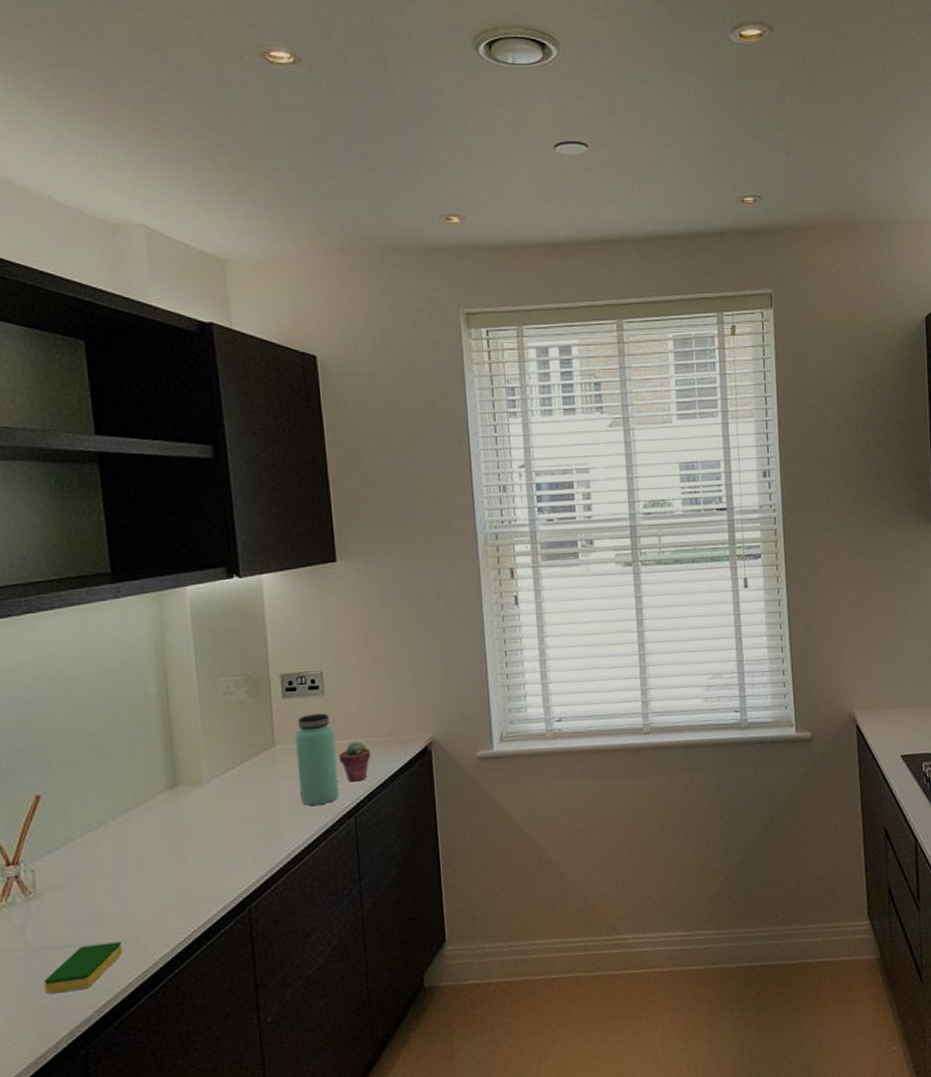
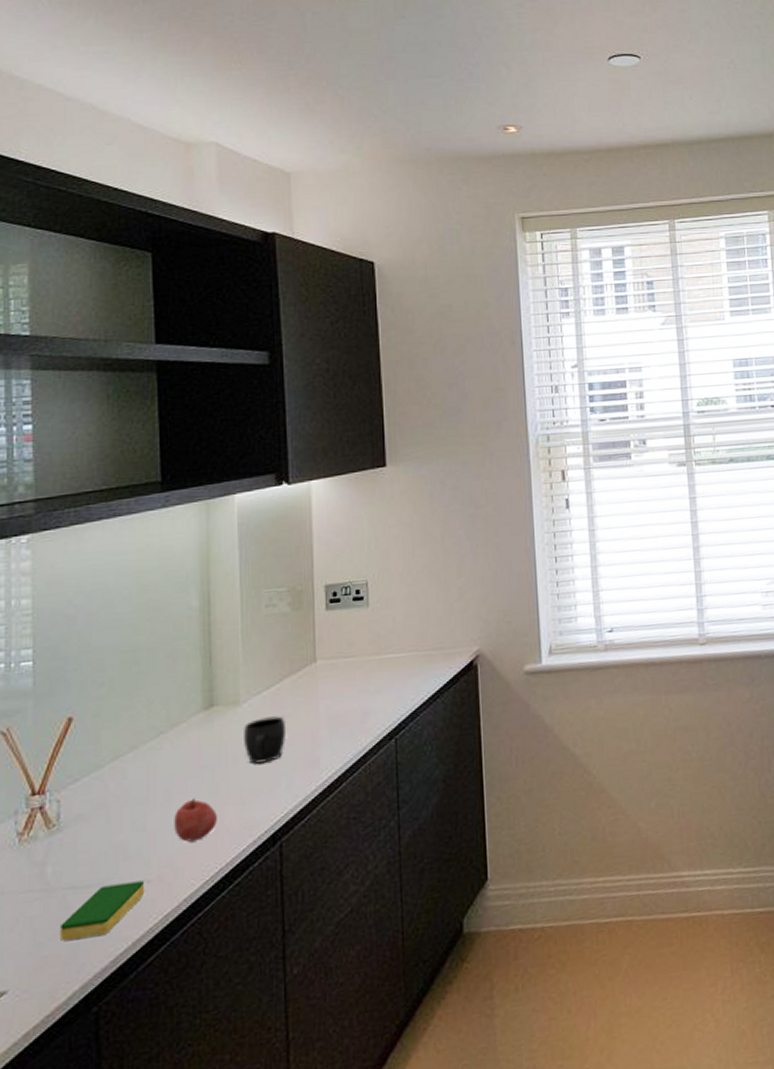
apple: none [146,869,187,908] -> present [174,798,217,842]
mug: none [208,795,249,839] -> present [244,716,285,764]
bottle: present [295,713,339,806] -> none [337,625,380,727]
potted succulent: present [339,741,371,782] -> none [382,656,415,701]

